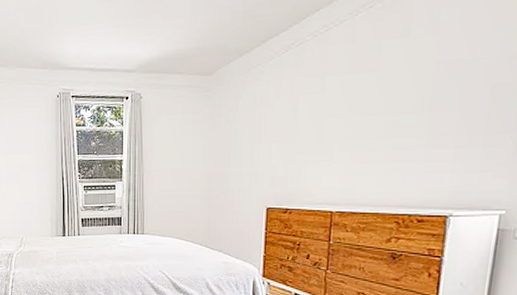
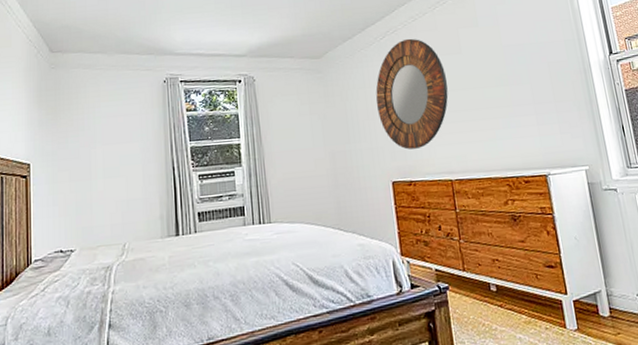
home mirror: none [264,52,353,177] -> present [375,38,449,150]

